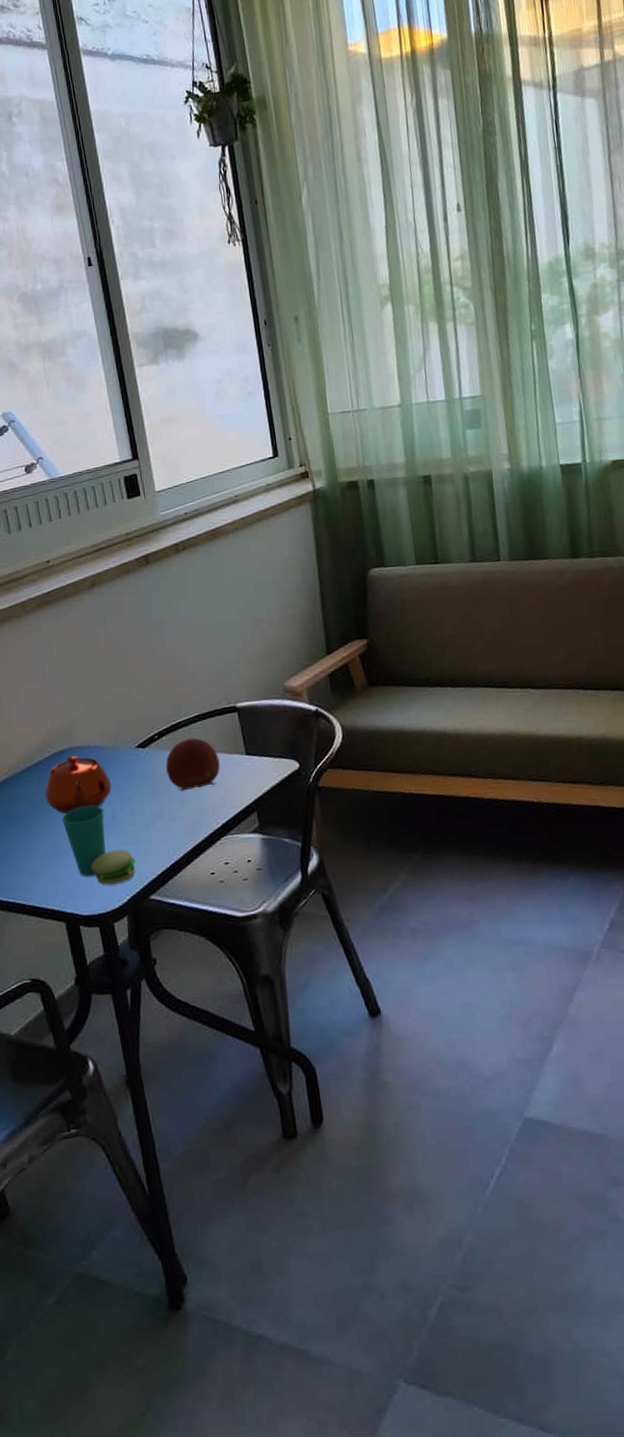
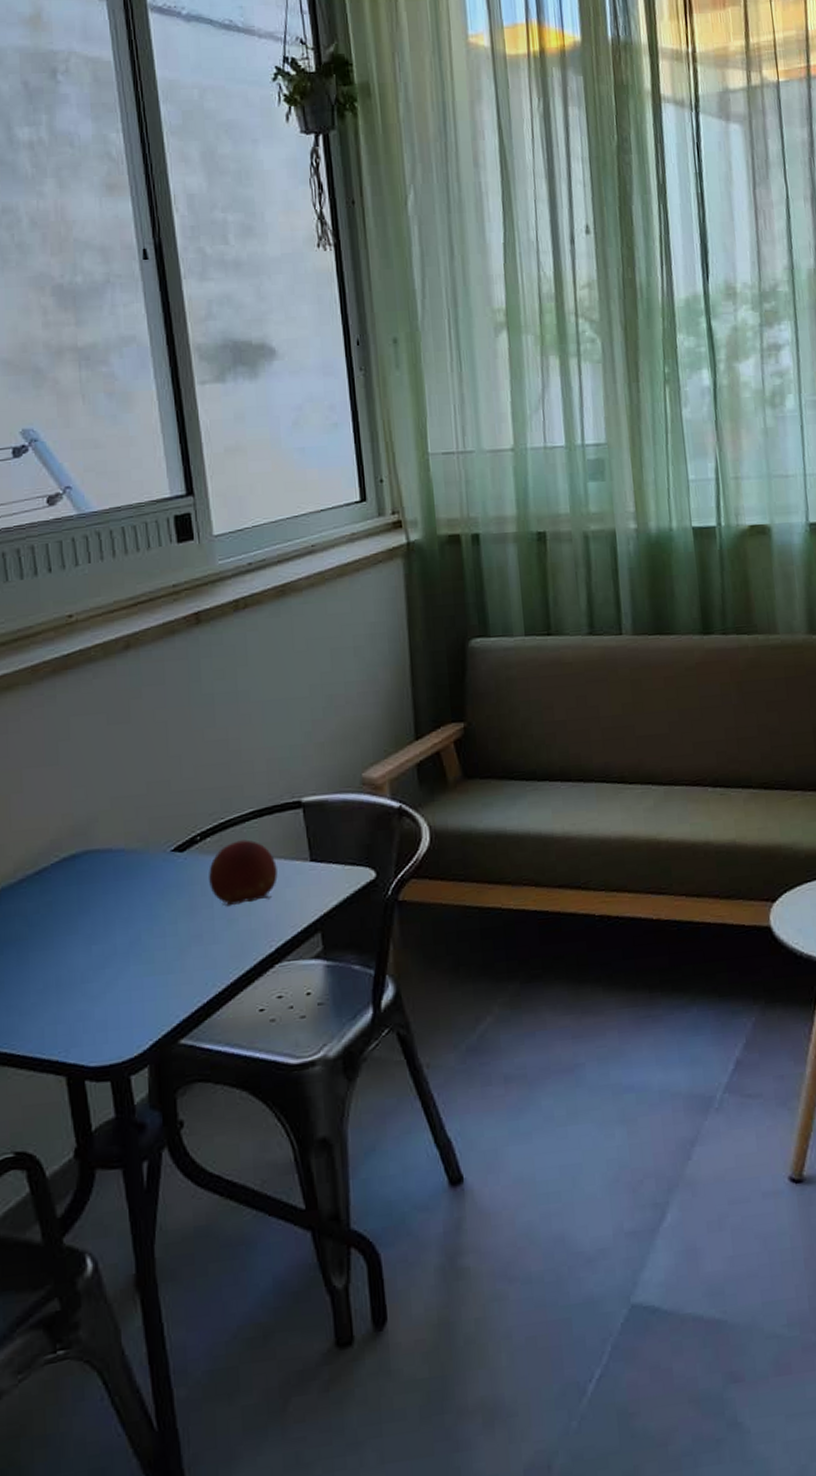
teapot: present [44,754,112,814] -> none [48,860,137,936]
cup: present [61,805,137,885] -> none [68,925,164,1027]

